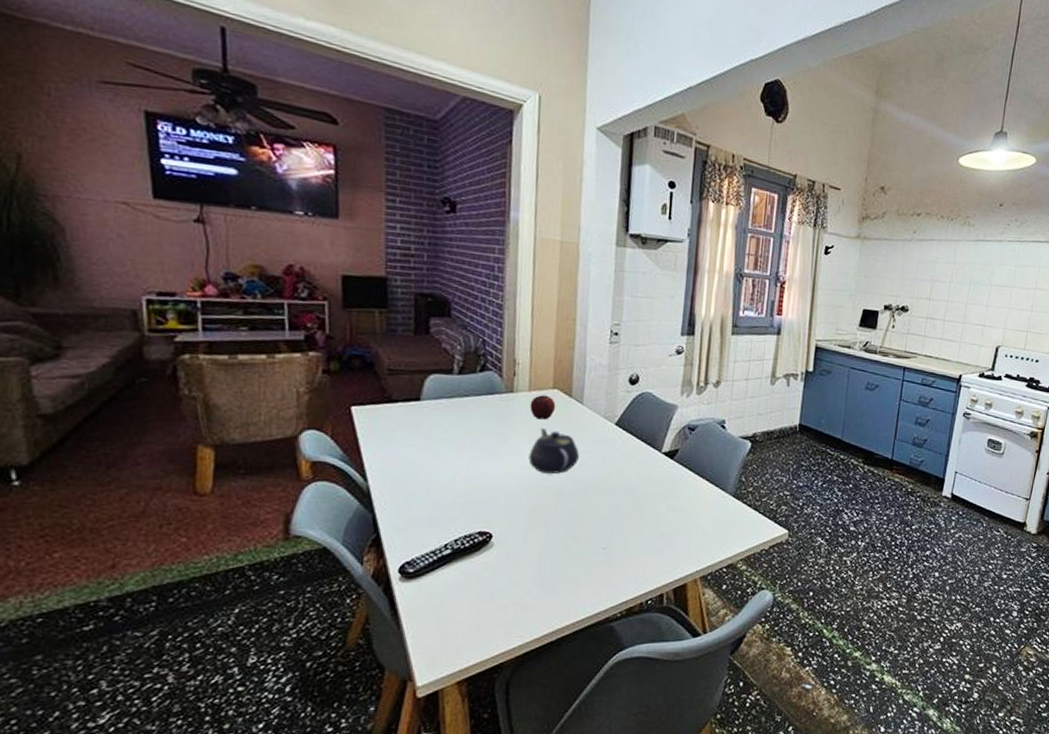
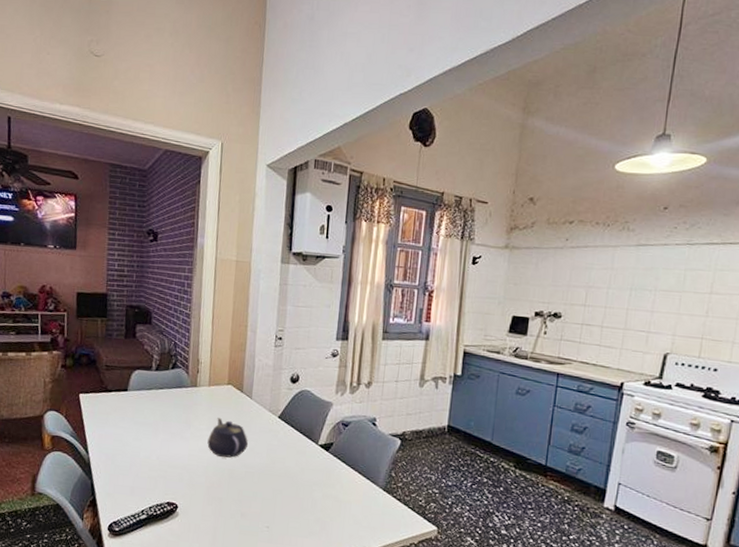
fruit: present [530,395,556,420] -> none [209,389,230,411]

